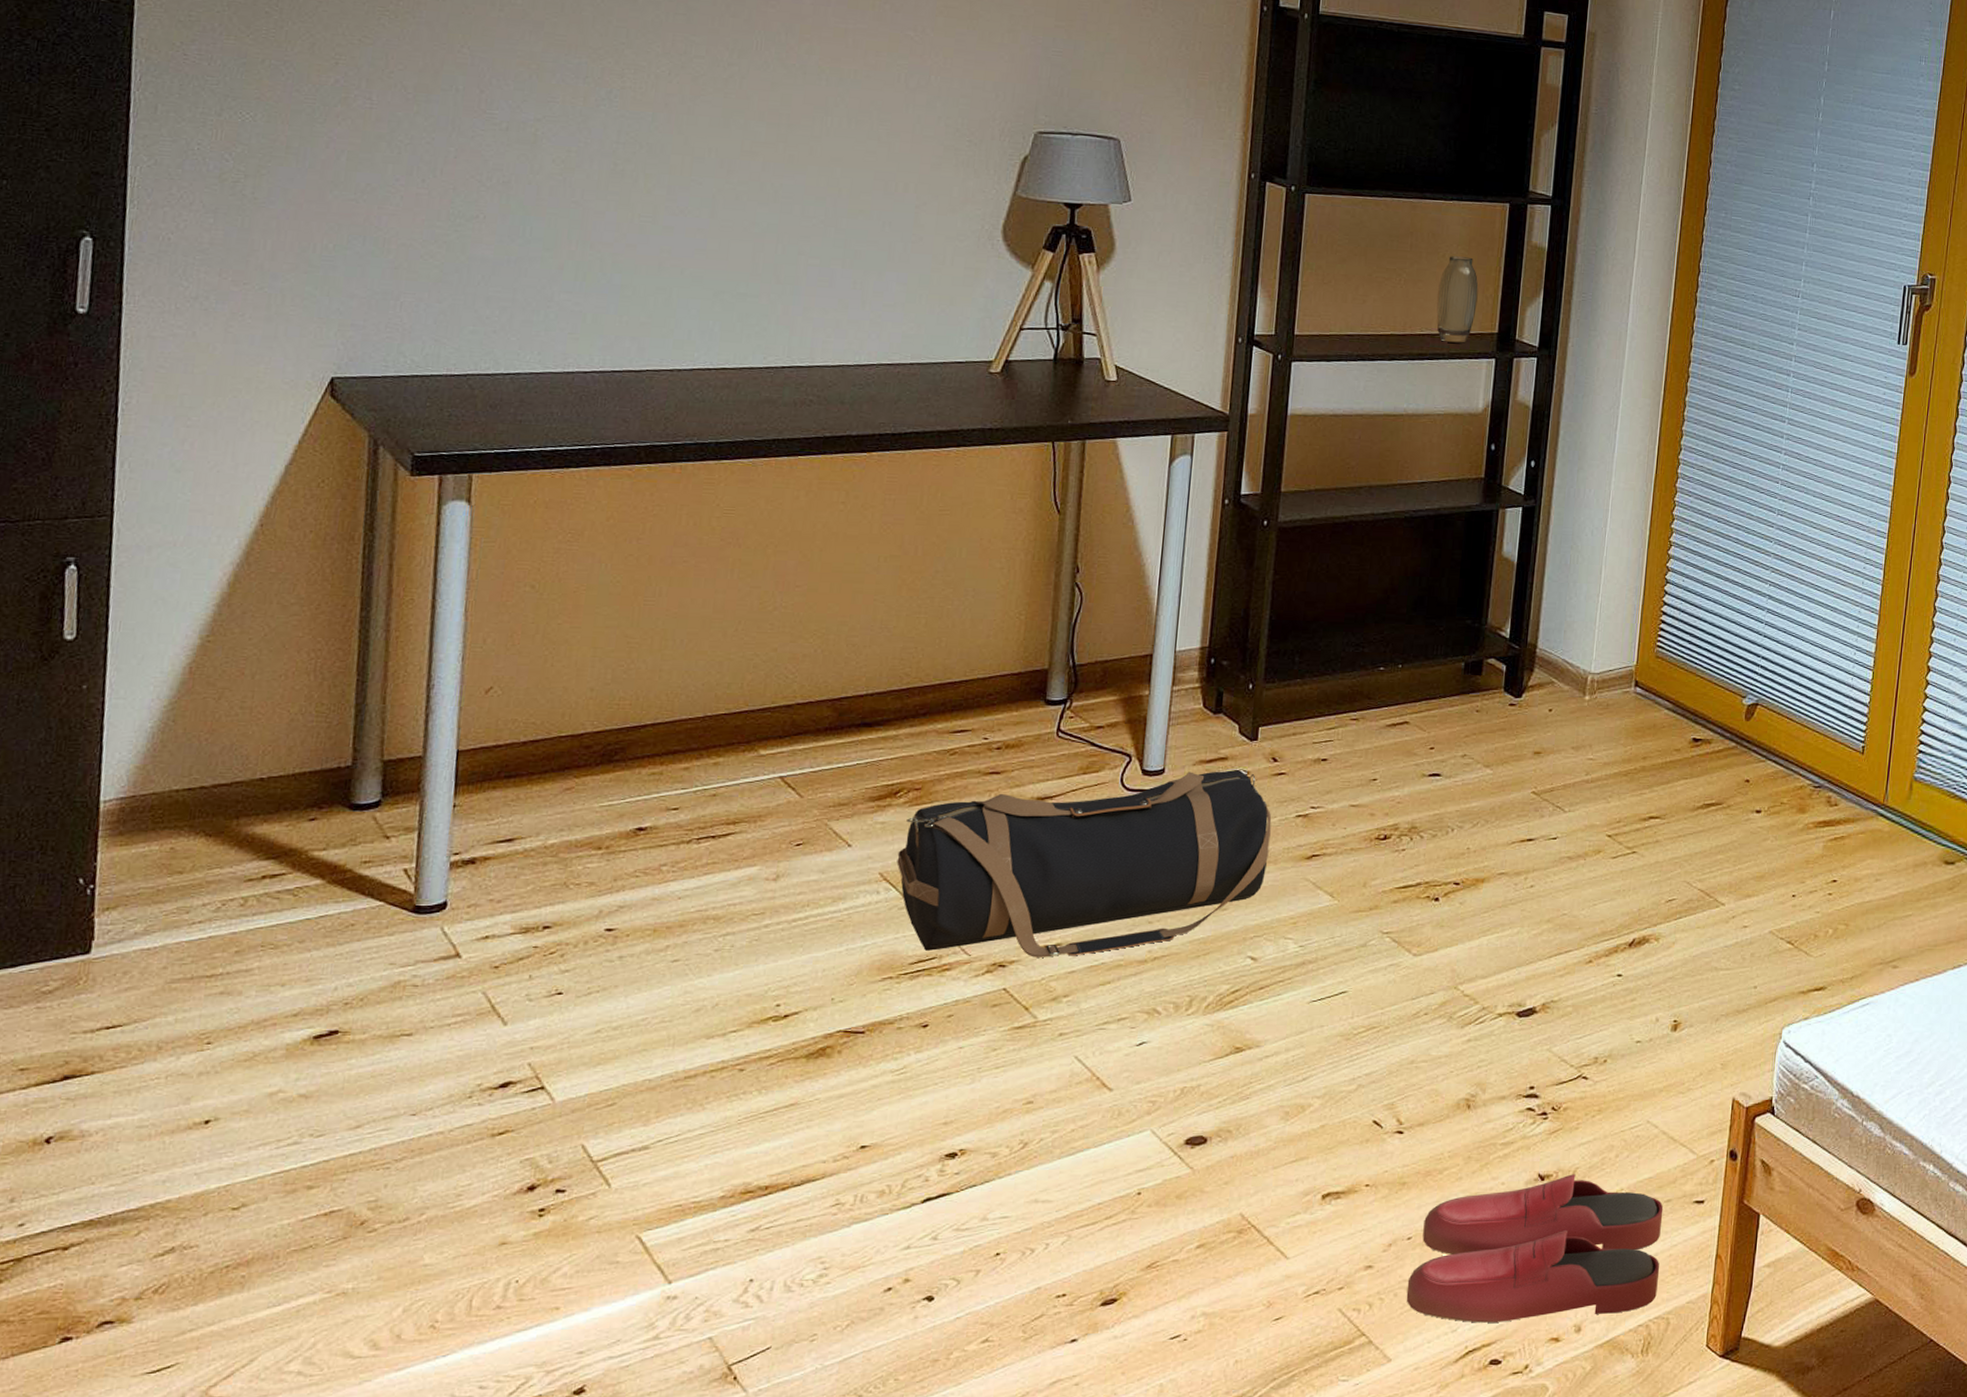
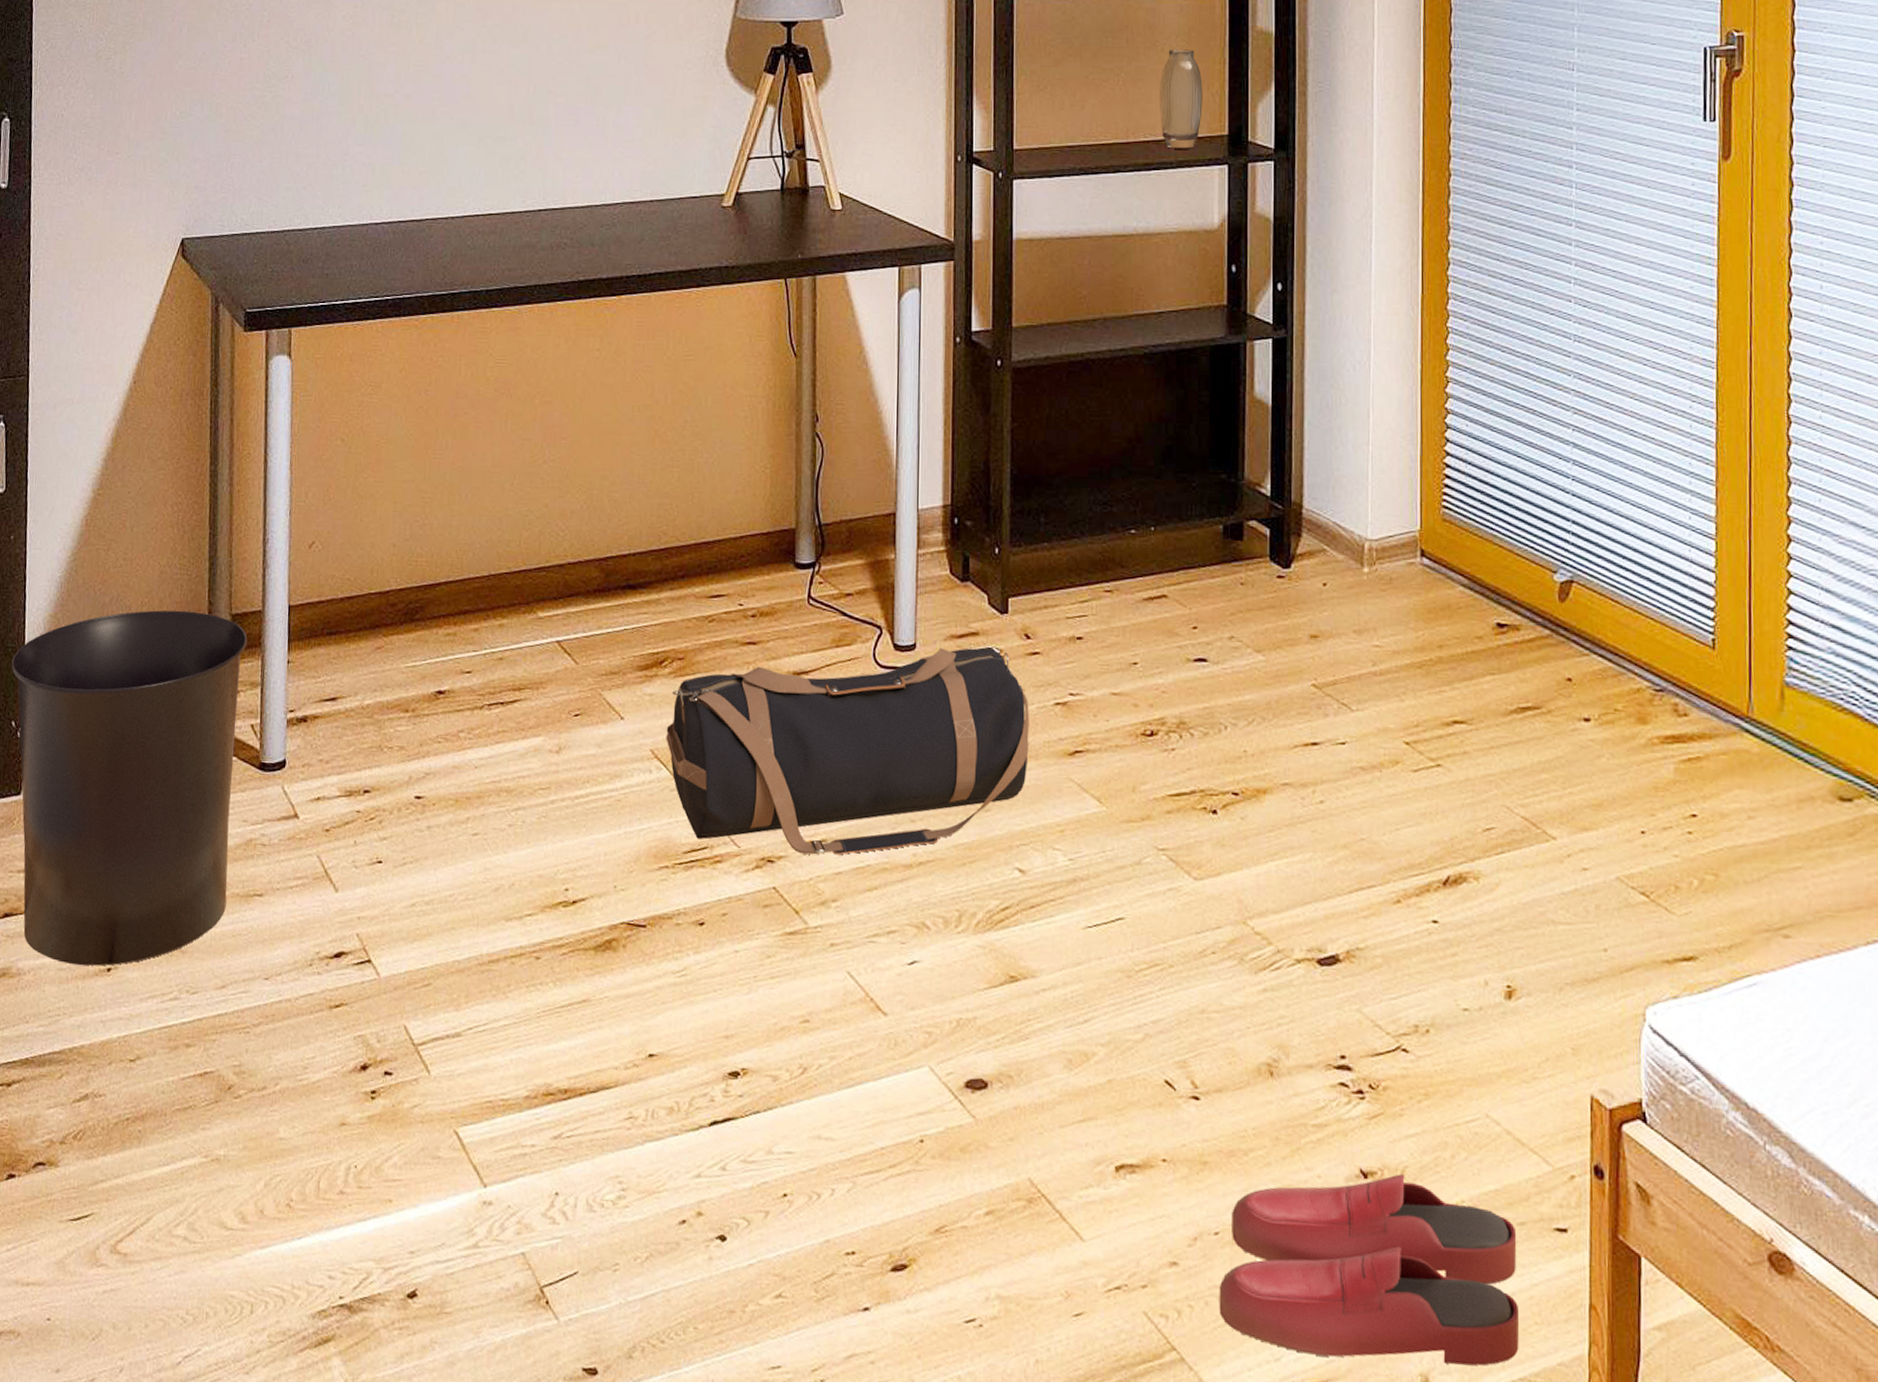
waste bin: none [79,758,403,1120] -> present [11,610,247,966]

